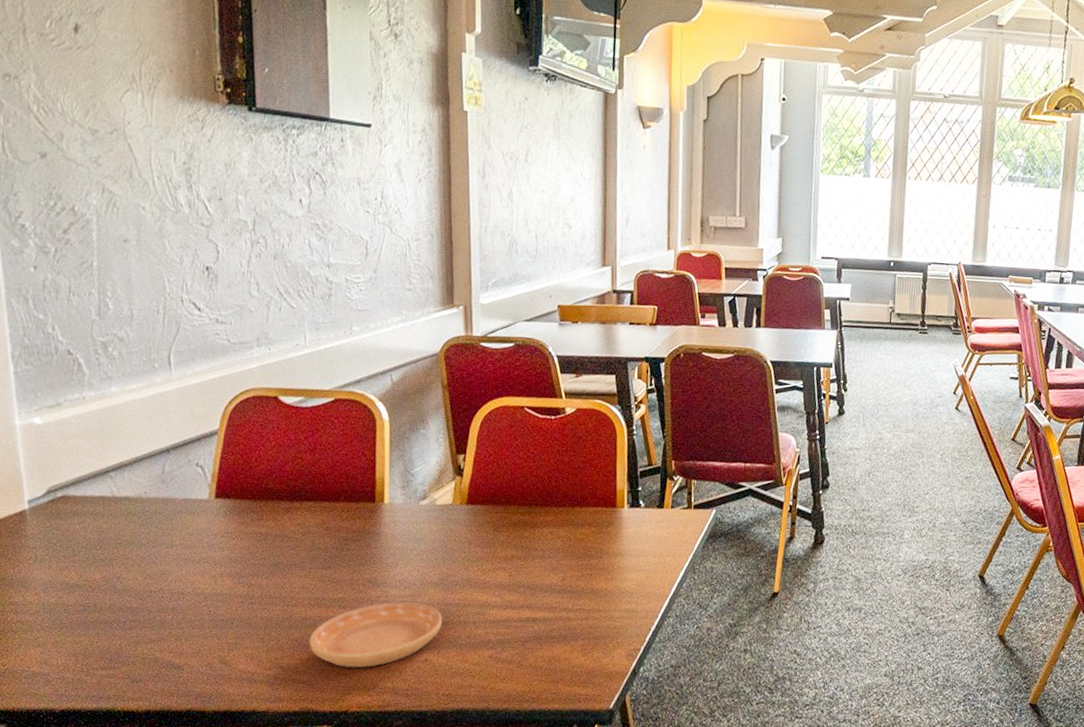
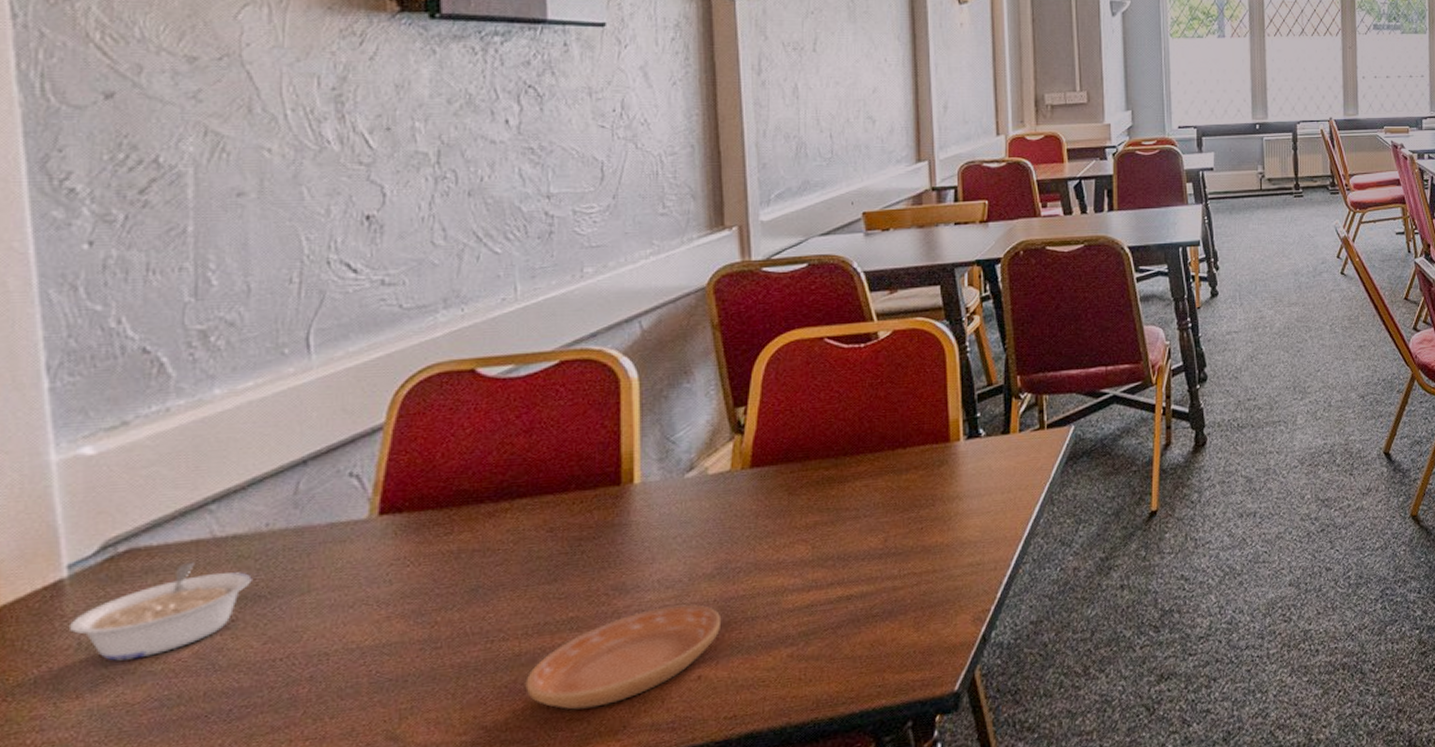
legume: none [30,511,137,574] -> present [70,561,252,661]

